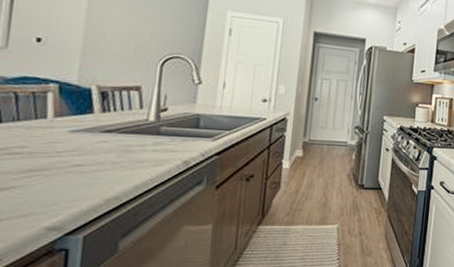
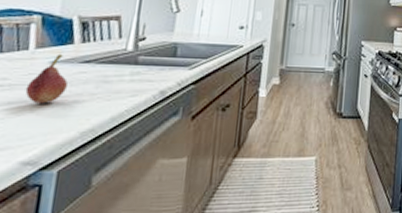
fruit: none [45,122,90,172] -> present [25,53,69,104]

